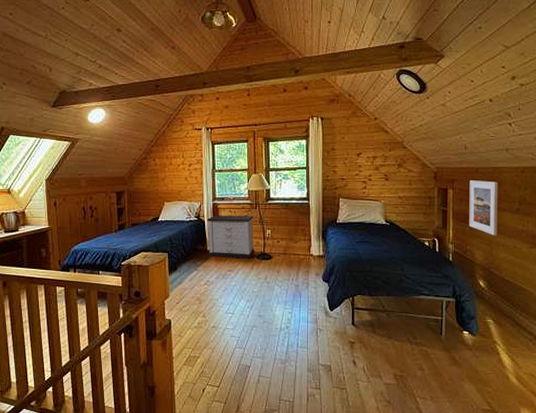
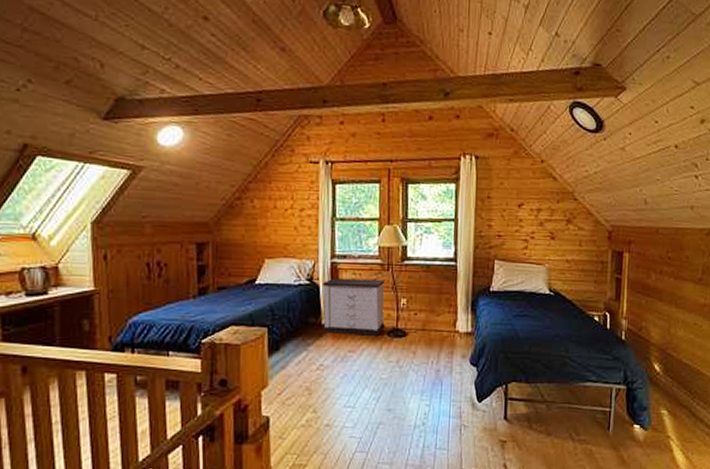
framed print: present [469,180,498,236] -> none [645,242,680,311]

